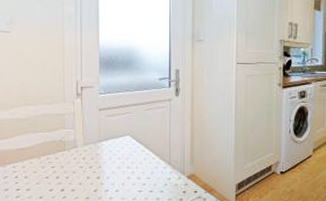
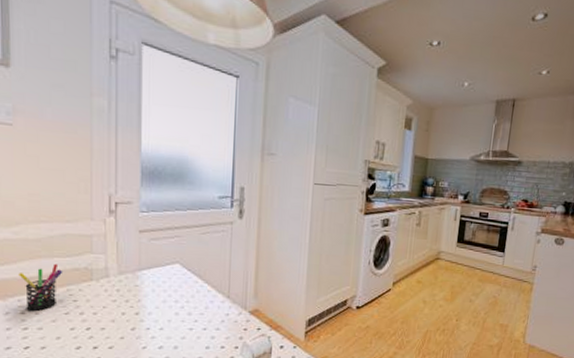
pen holder: none [14,137,44,175] -> present [18,263,63,311]

